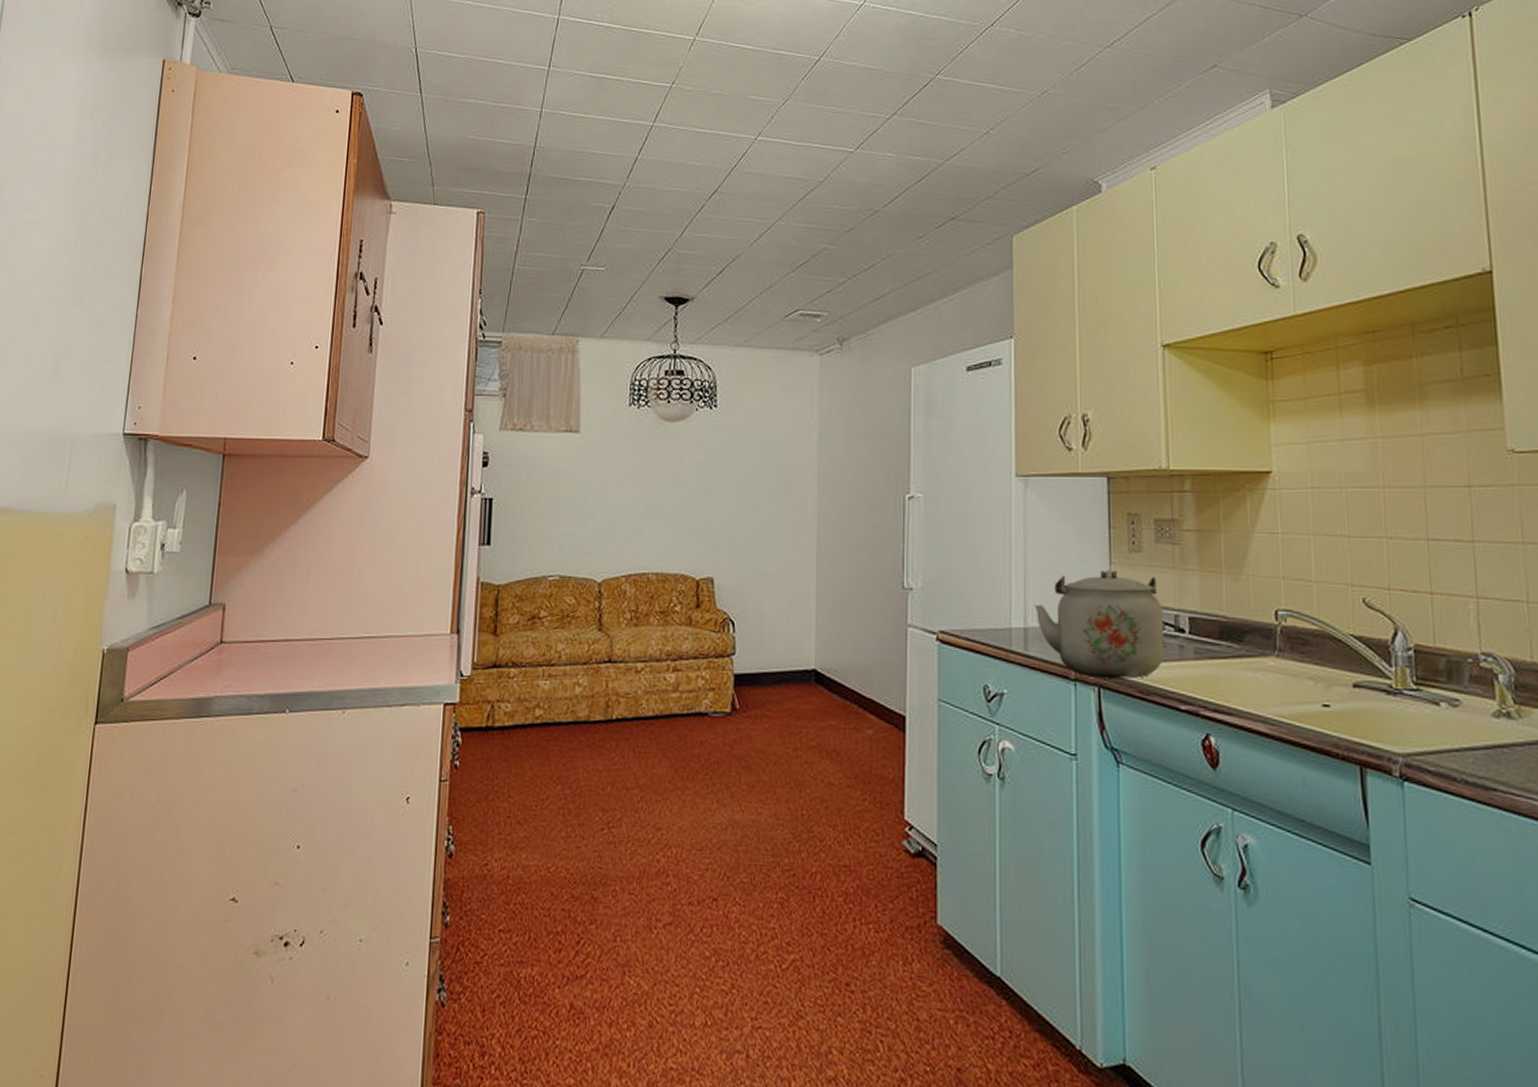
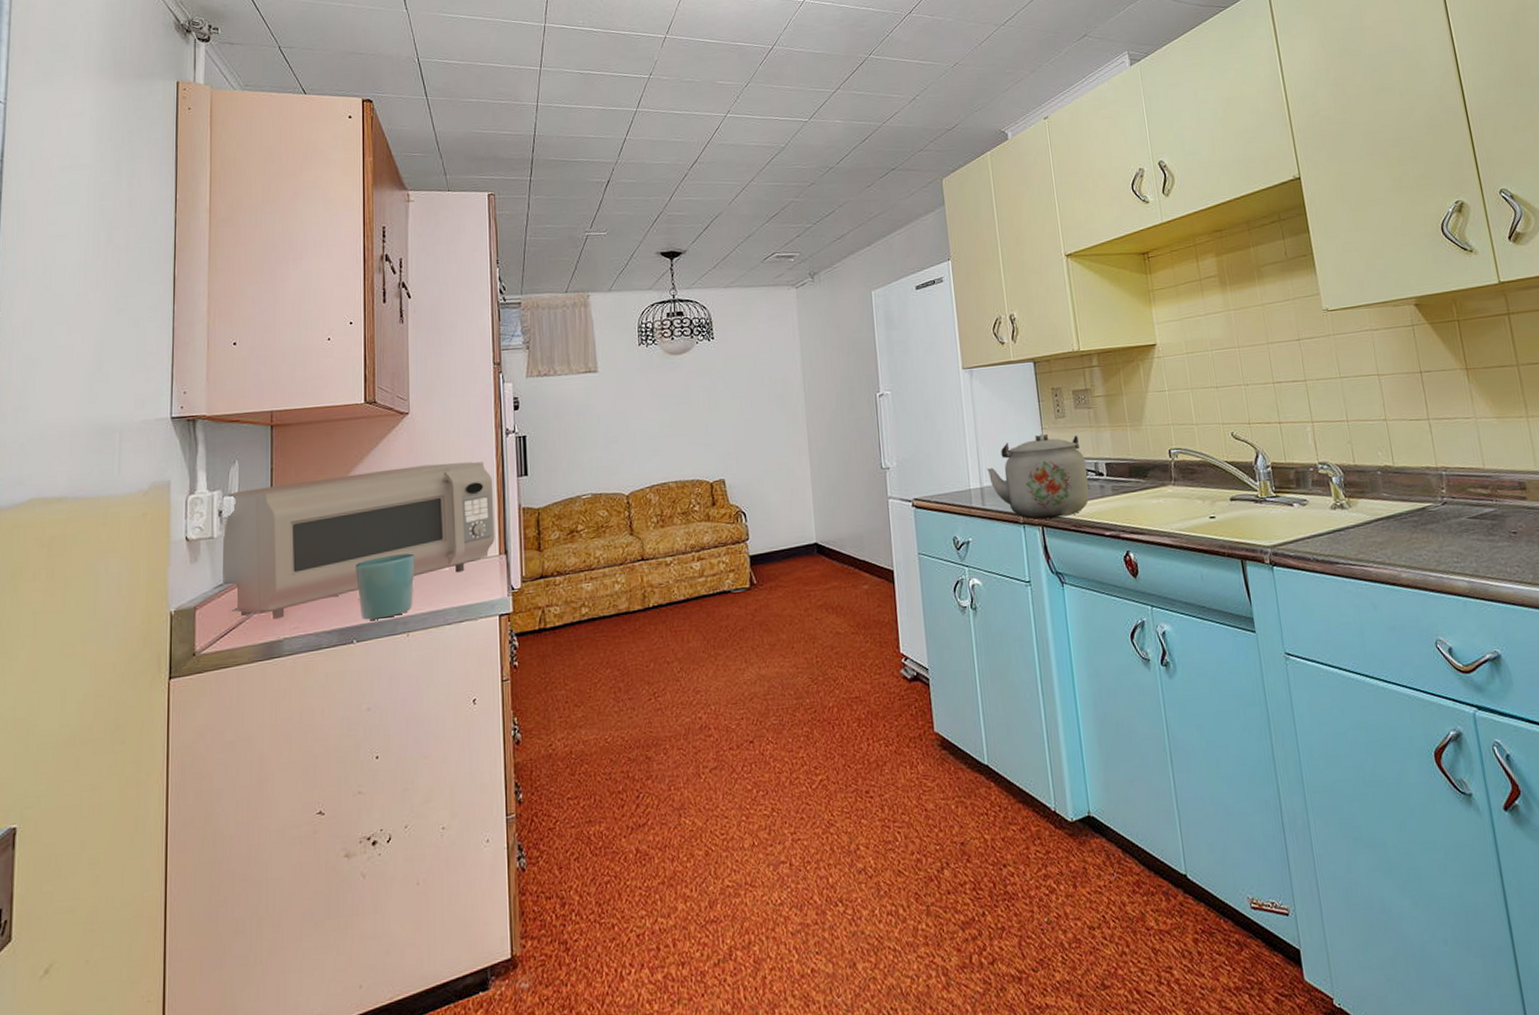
microwave: none [158,519,452,673] -> present [223,461,495,619]
mug: none [294,618,360,689] -> present [355,553,415,620]

